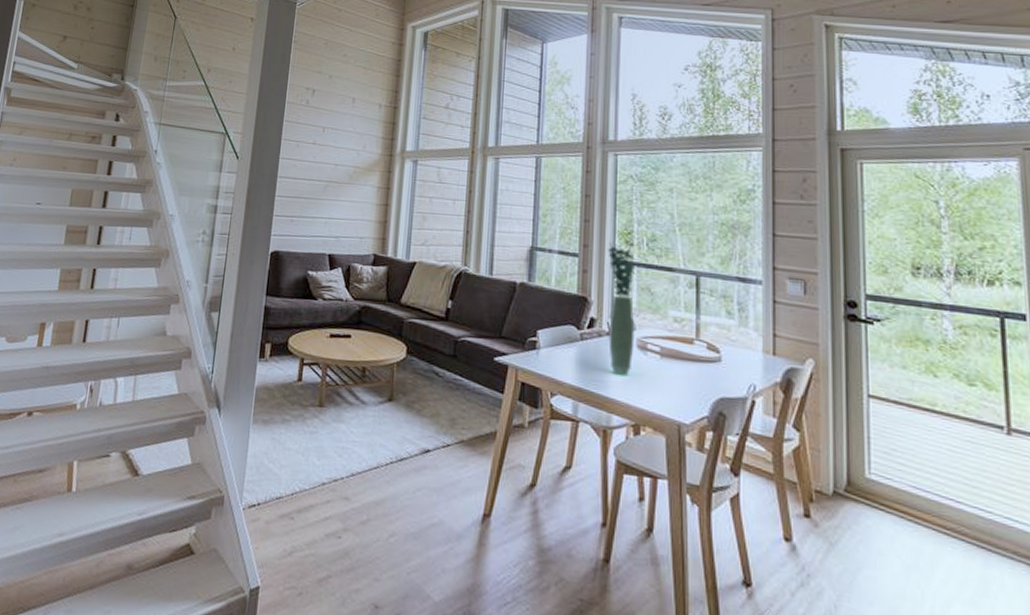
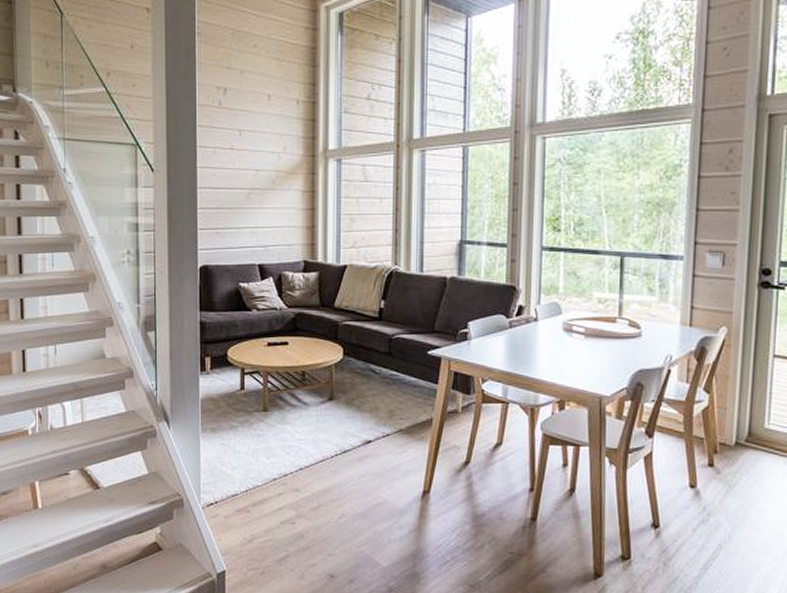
vase: present [608,242,636,377] -> none [536,230,563,358]

